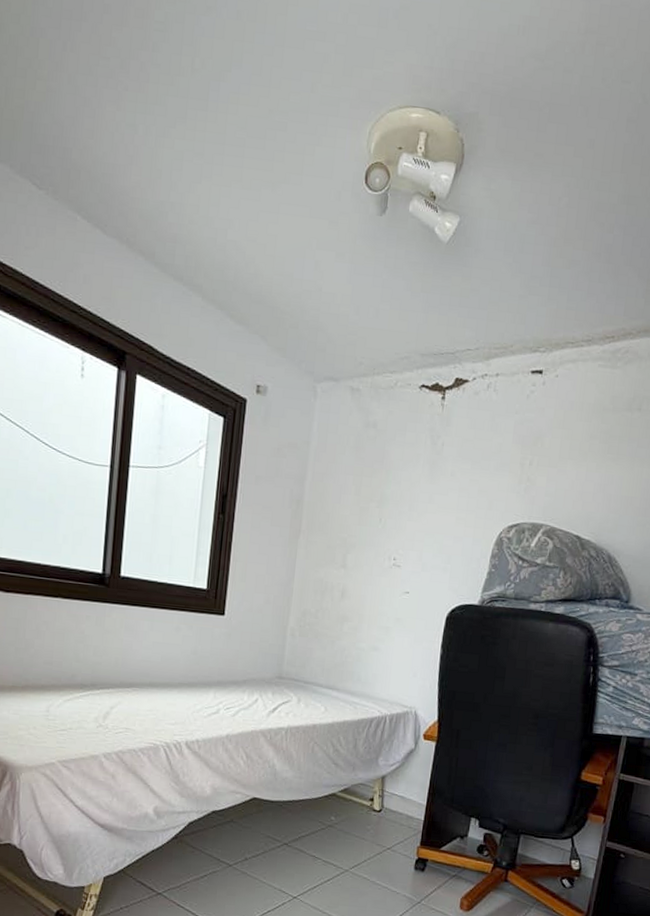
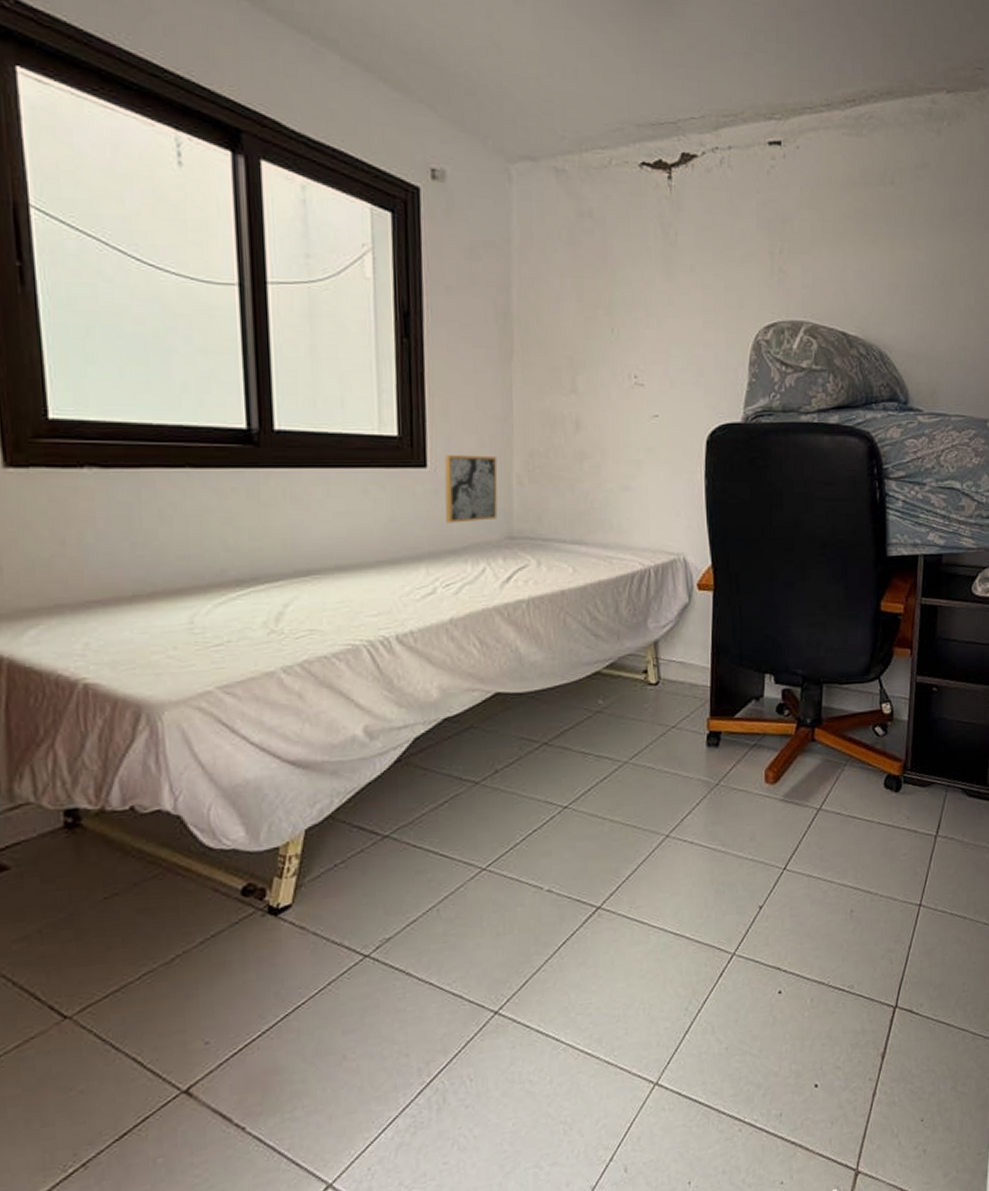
wall art: none [232,607,278,662] -> present [444,455,498,523]

